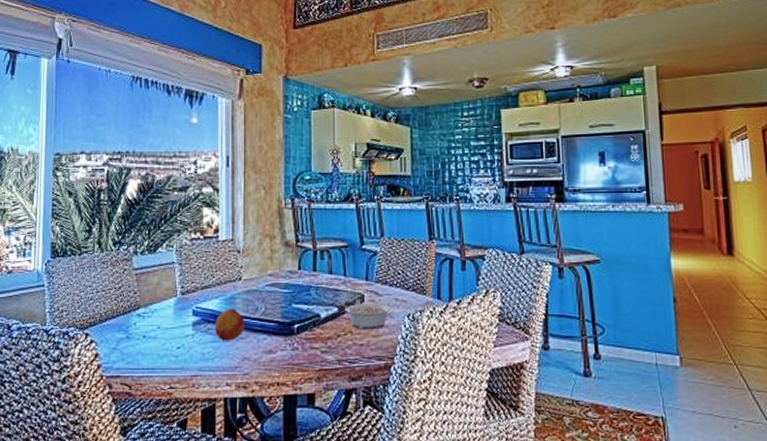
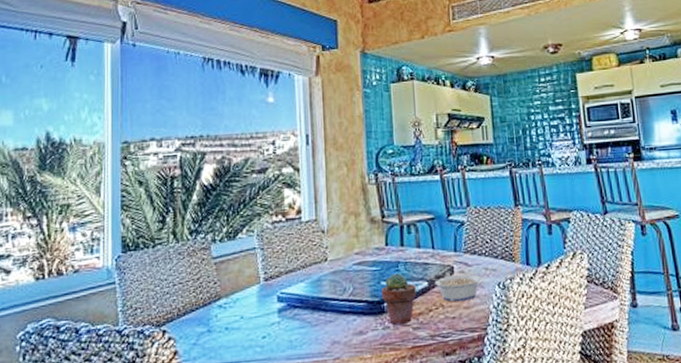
fruit: present [215,308,245,341] -> none [302,291,334,326]
potted succulent: none [292,297,326,348] -> present [381,273,416,326]

